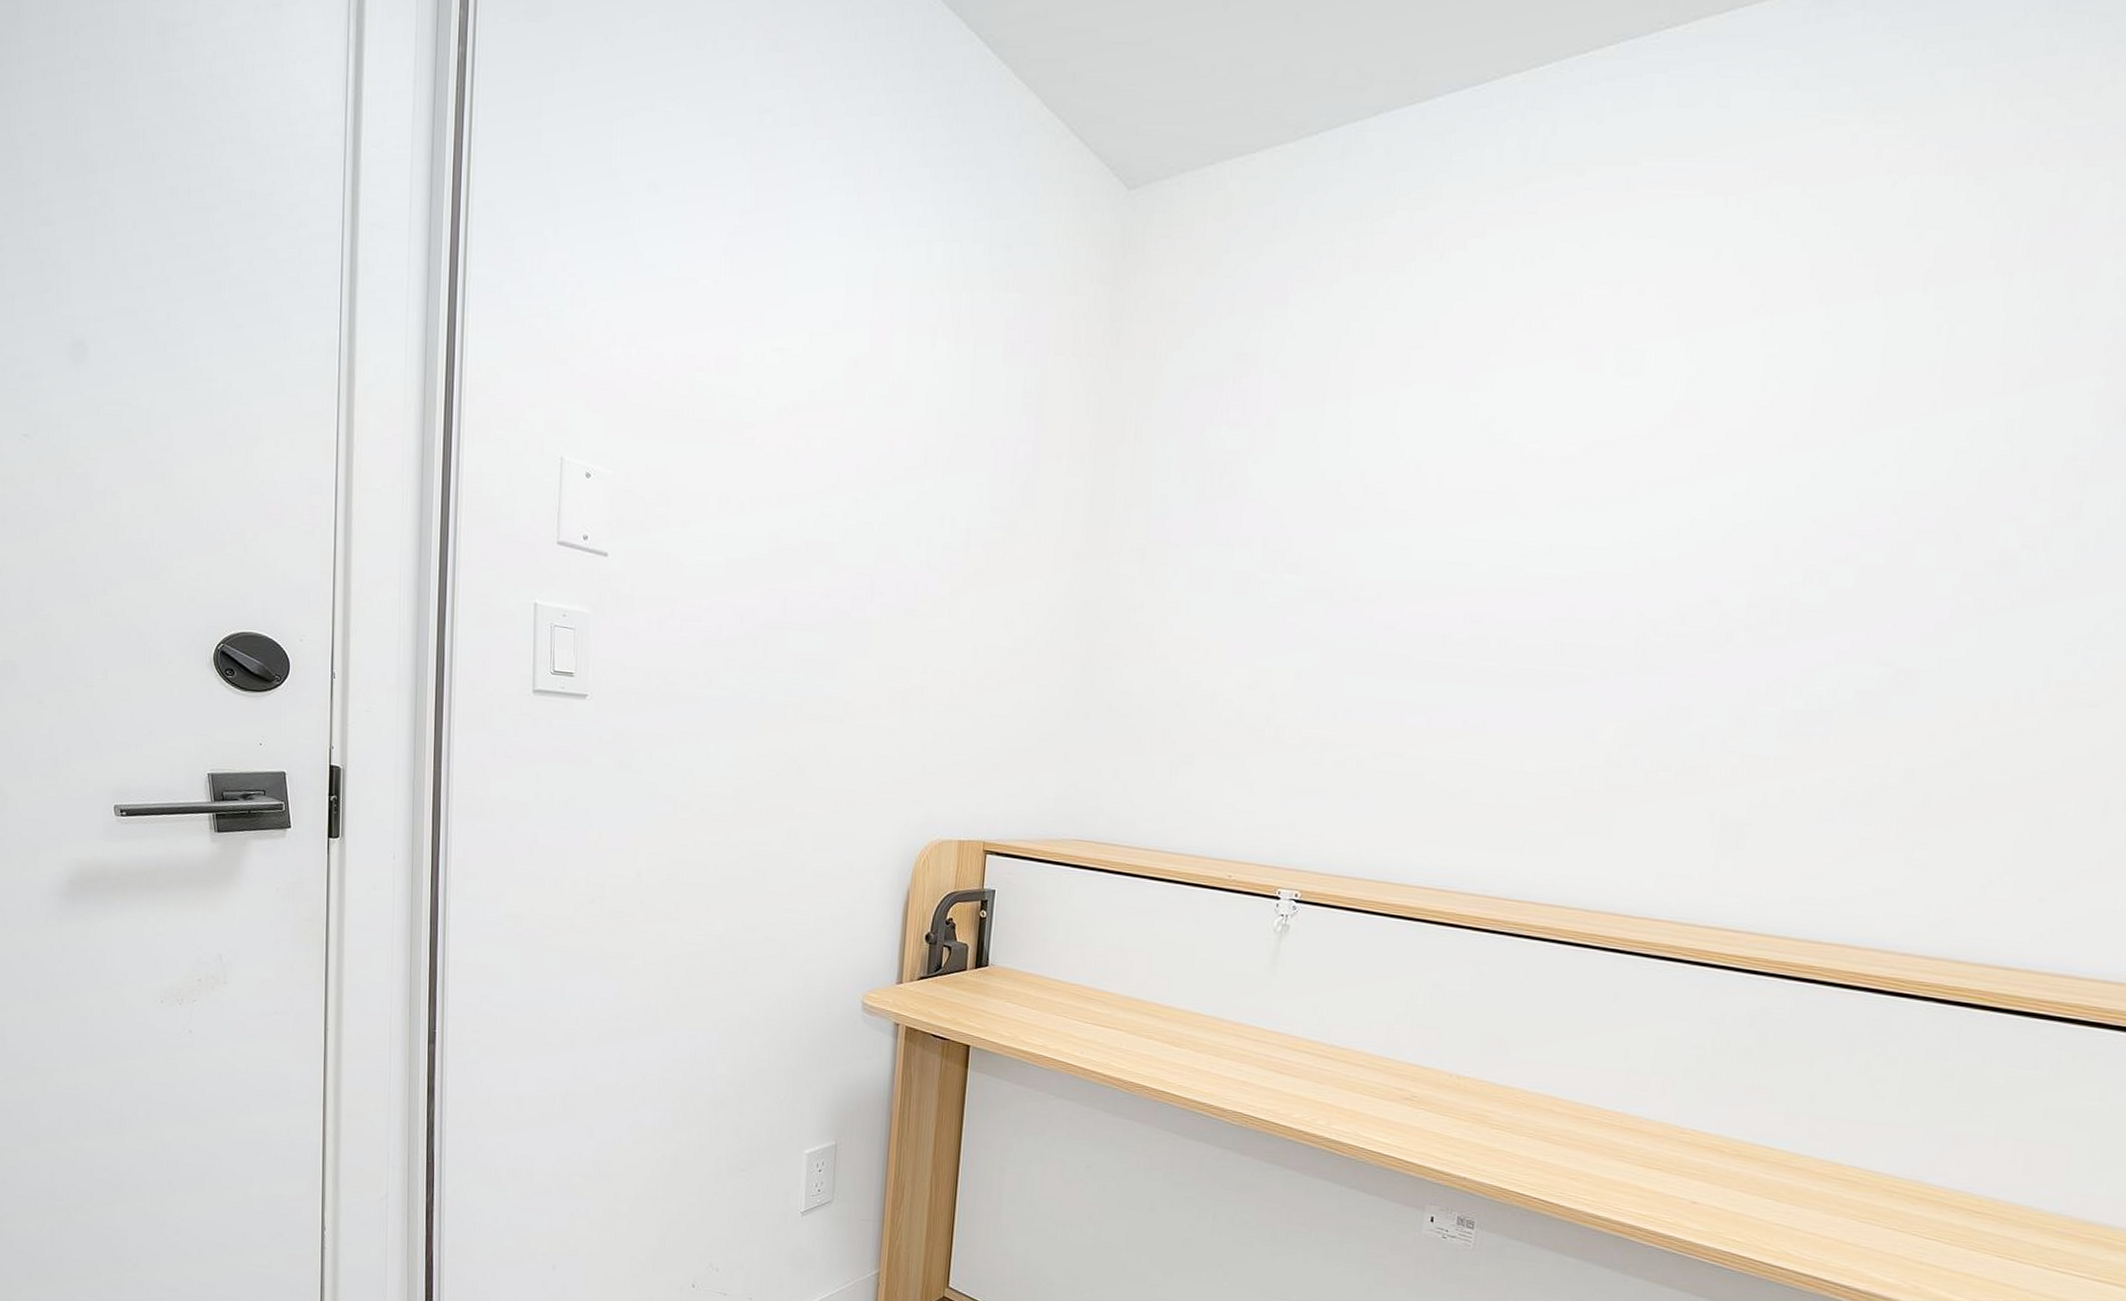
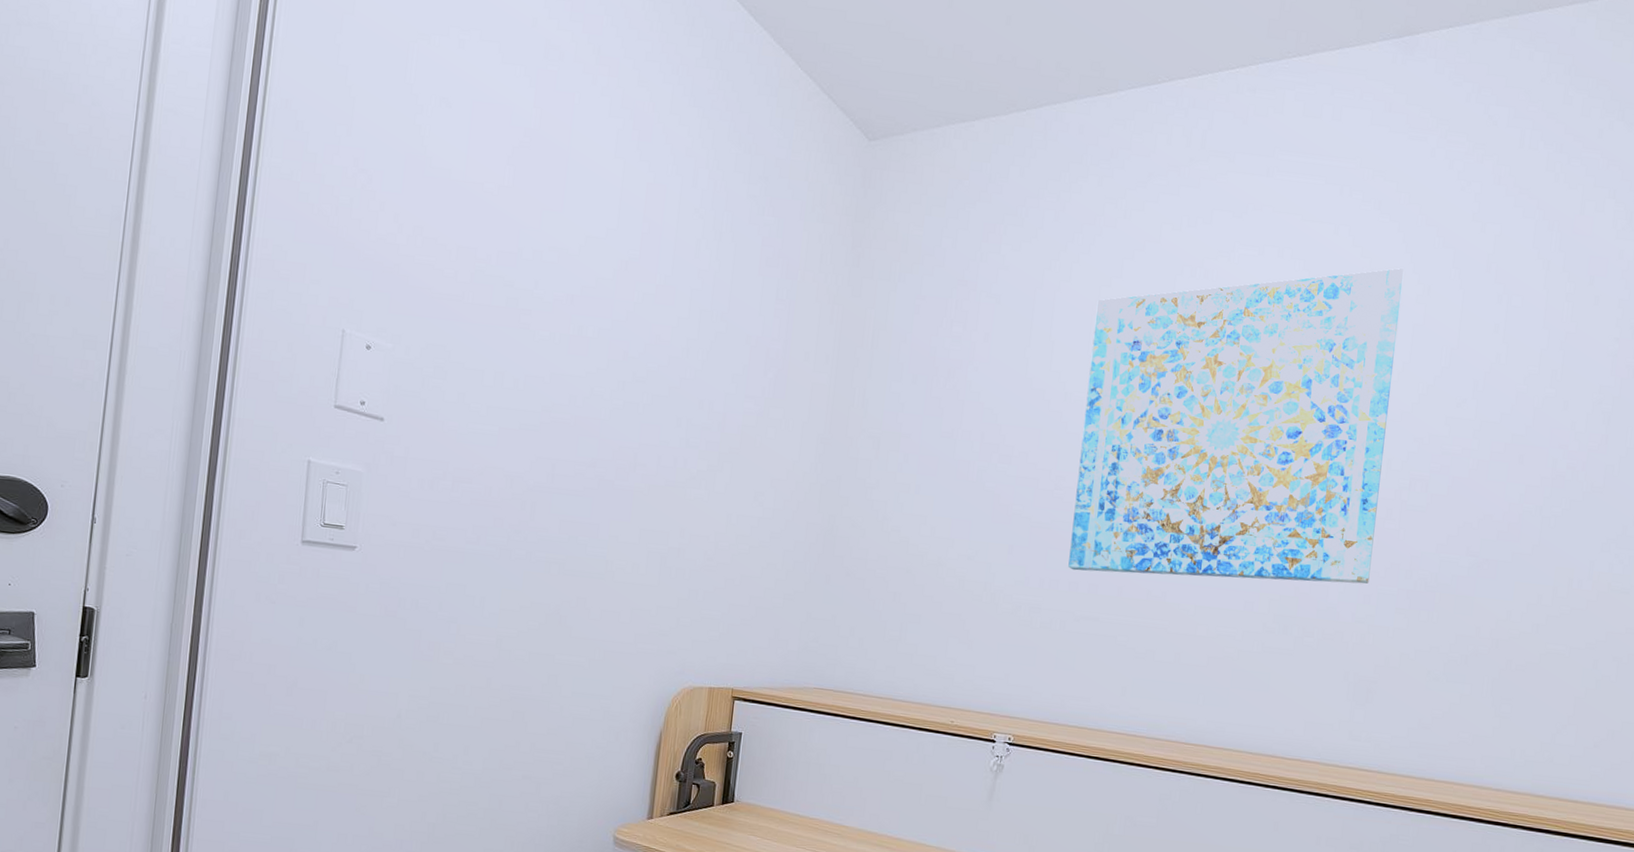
wall art: none [1367,298,1807,705] -> present [1068,268,1404,584]

